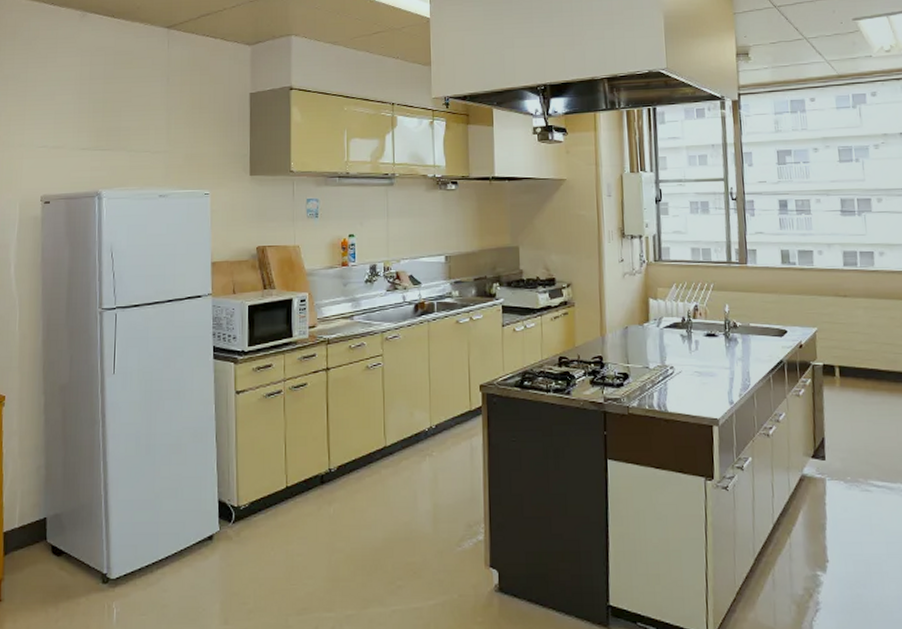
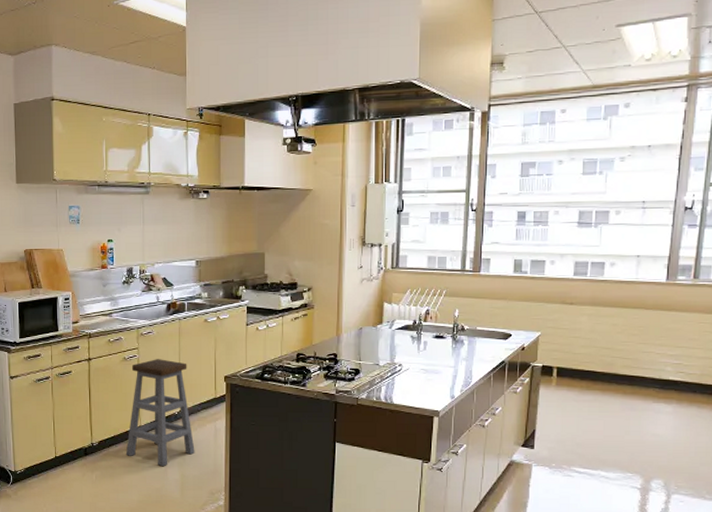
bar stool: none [368,367,449,495] -> present [125,359,195,467]

